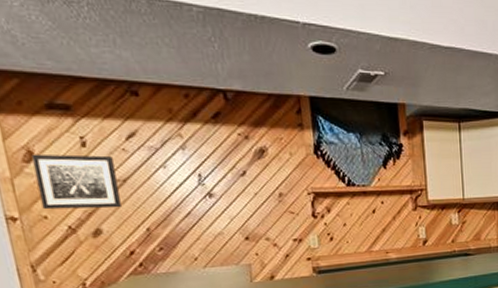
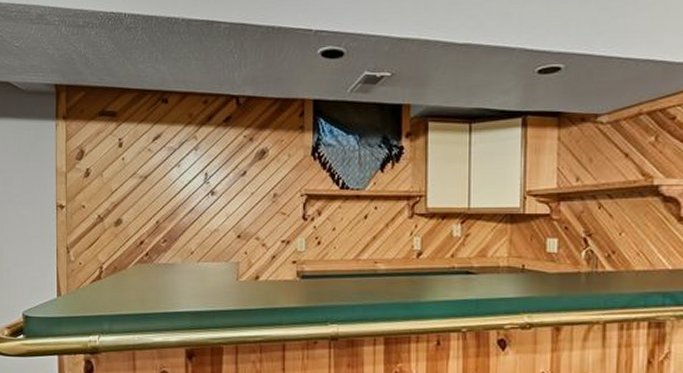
wall art: present [31,154,122,210] -> none [83,153,140,201]

